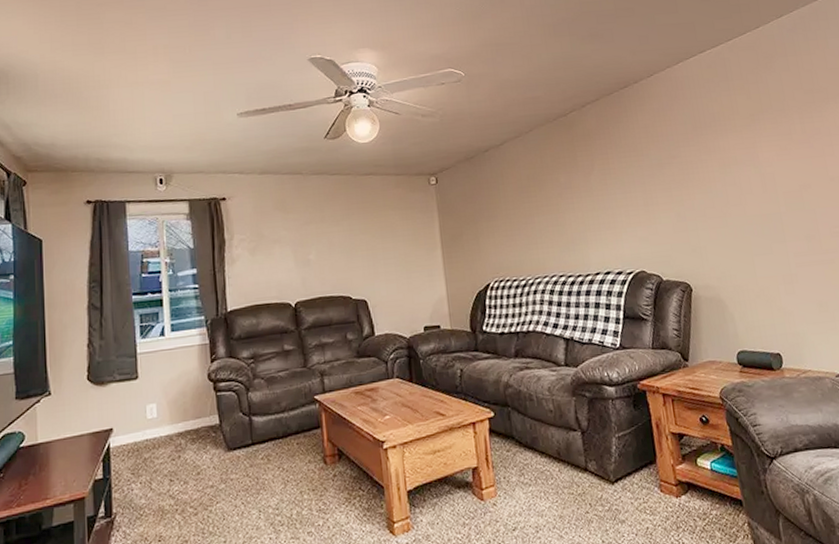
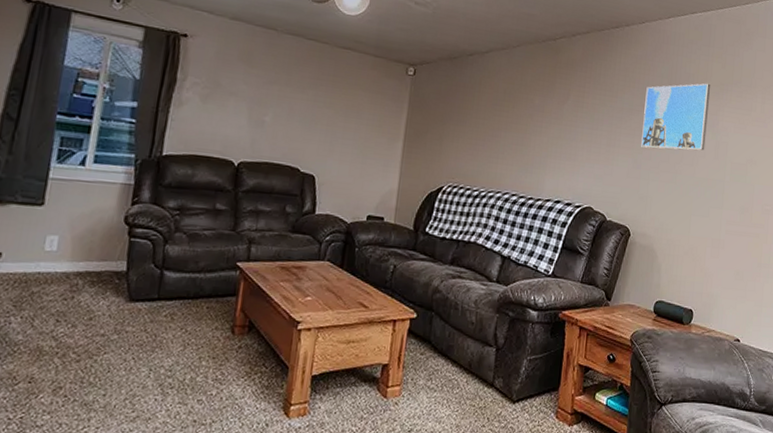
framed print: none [671,118,750,199] -> present [641,83,710,151]

